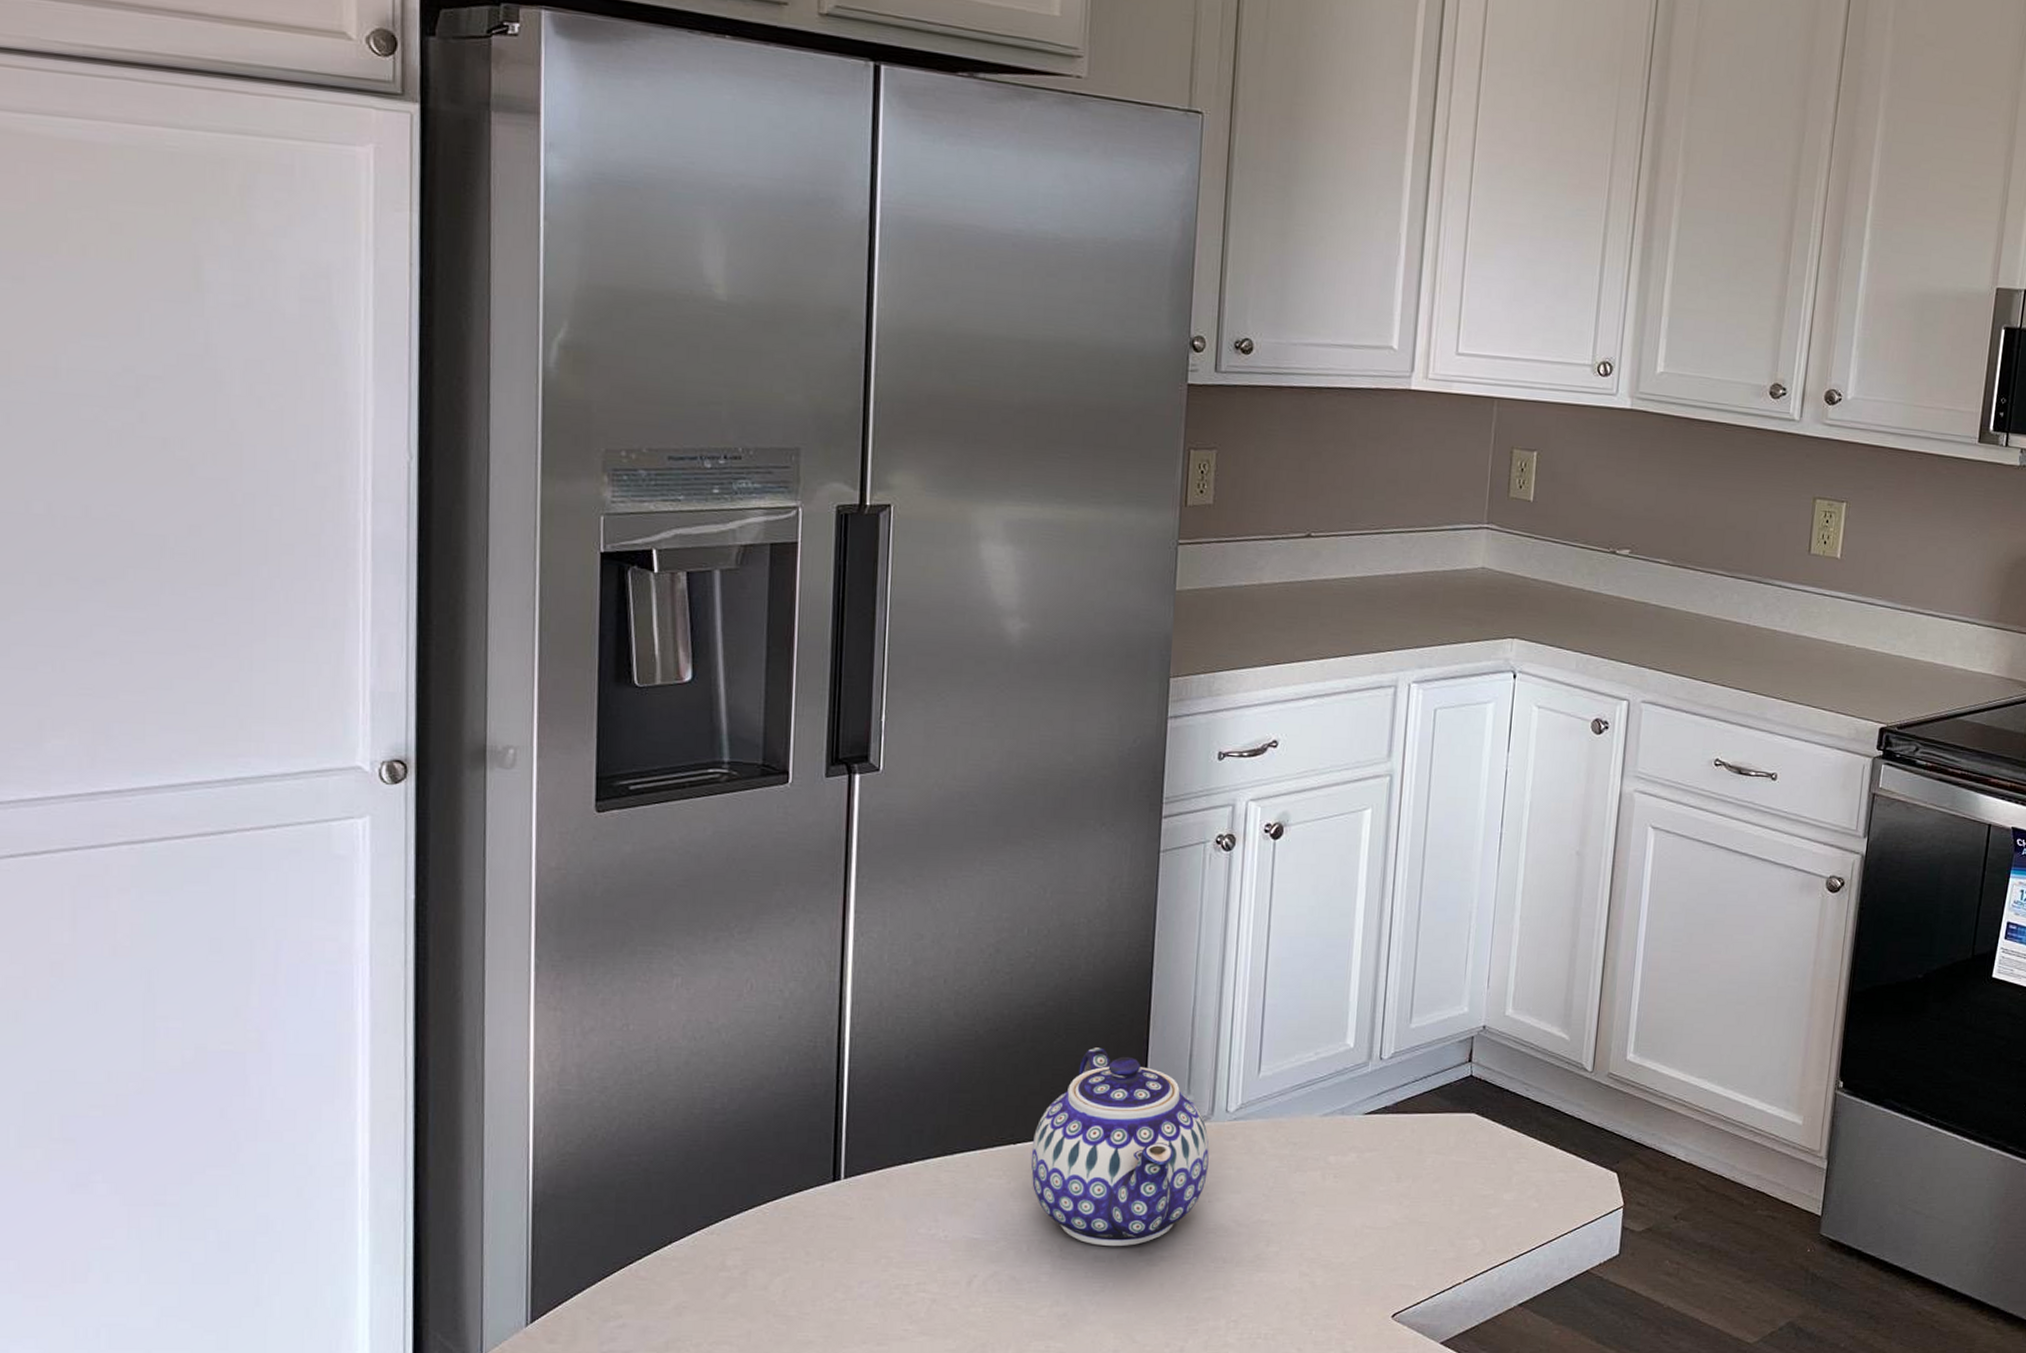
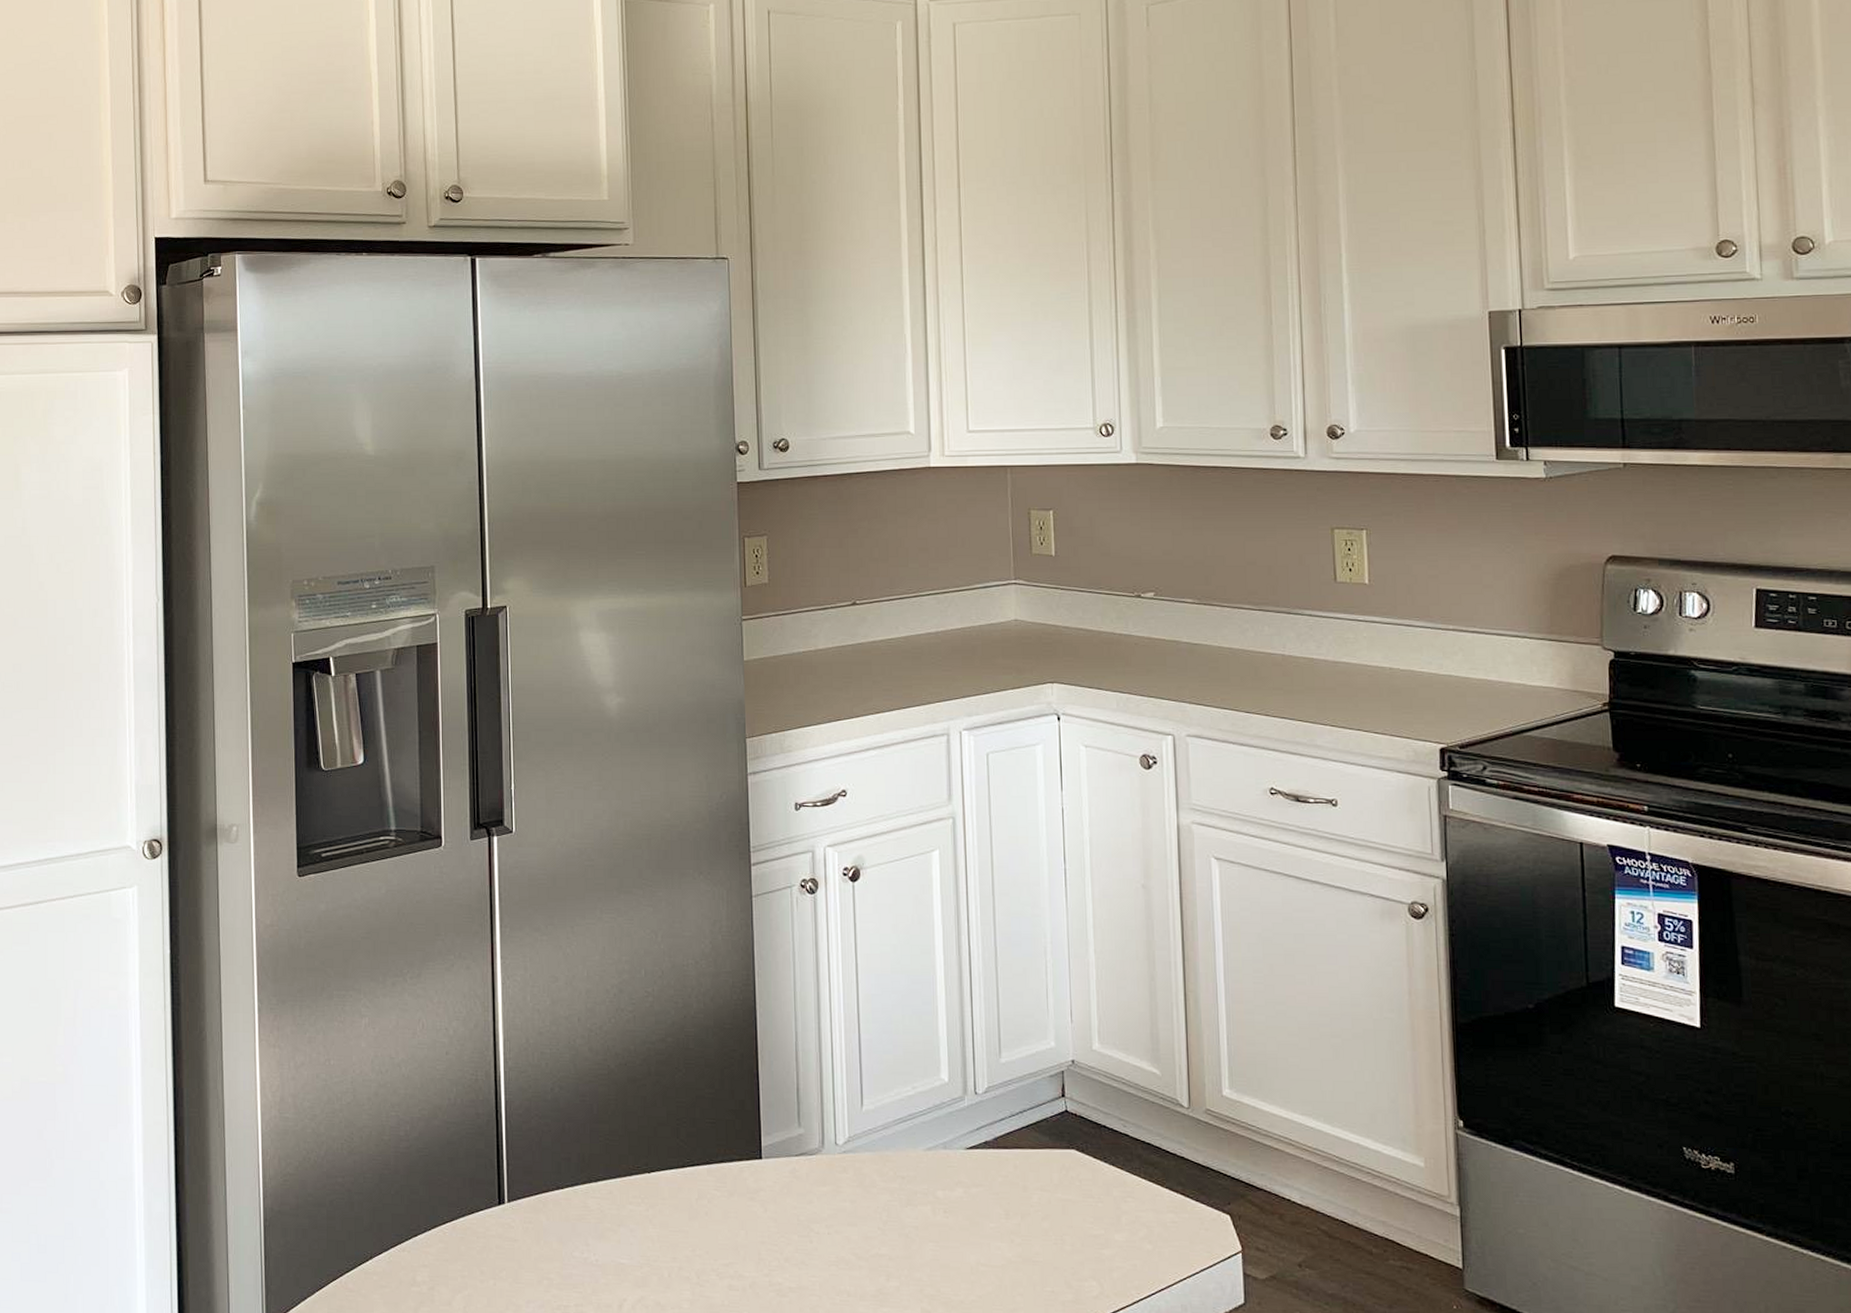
teapot: present [1030,1047,1210,1247] -> none [664,1081,824,1276]

